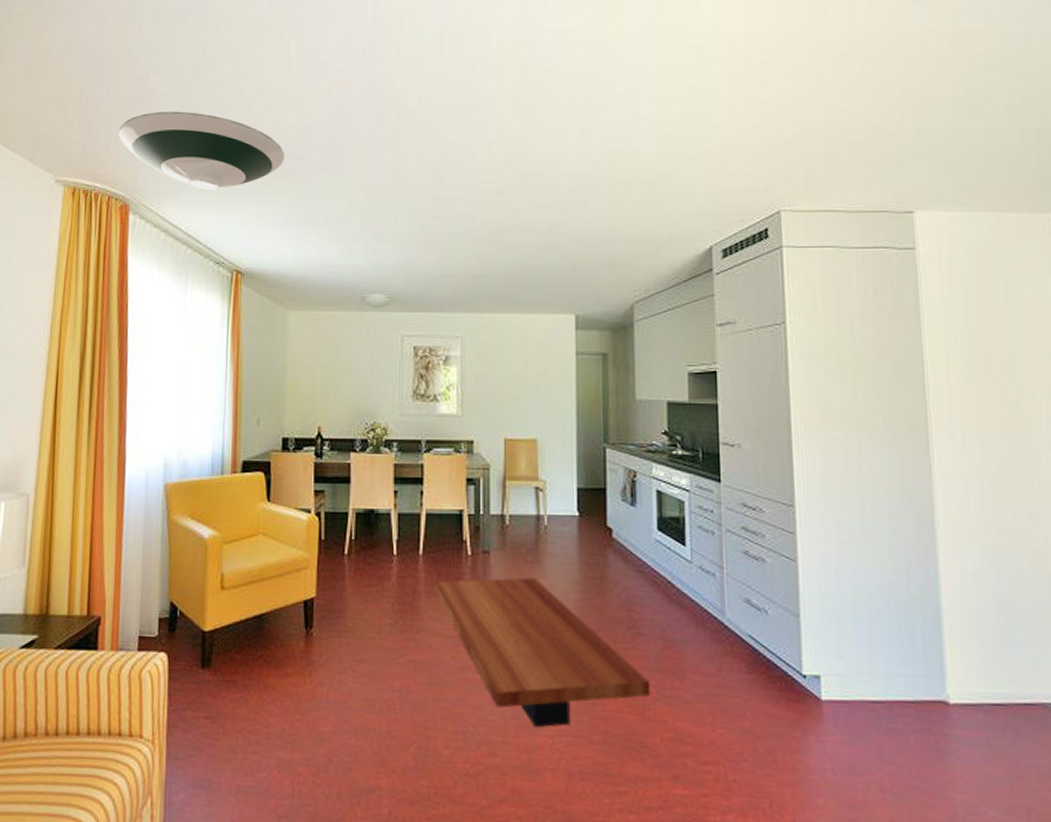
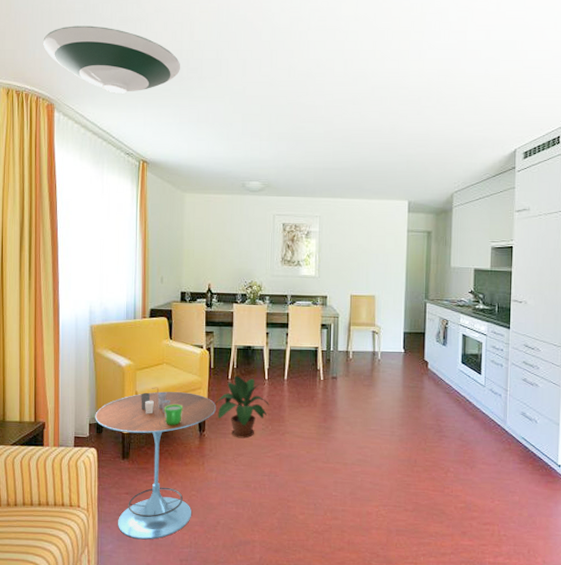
side table: none [166,566,329,786] -> present [95,387,217,540]
mug: none [259,590,284,620] -> present [165,404,183,425]
potted plant: none [326,550,399,638] -> present [214,375,269,439]
coffee table: present [434,577,651,728] -> none [295,396,450,501]

